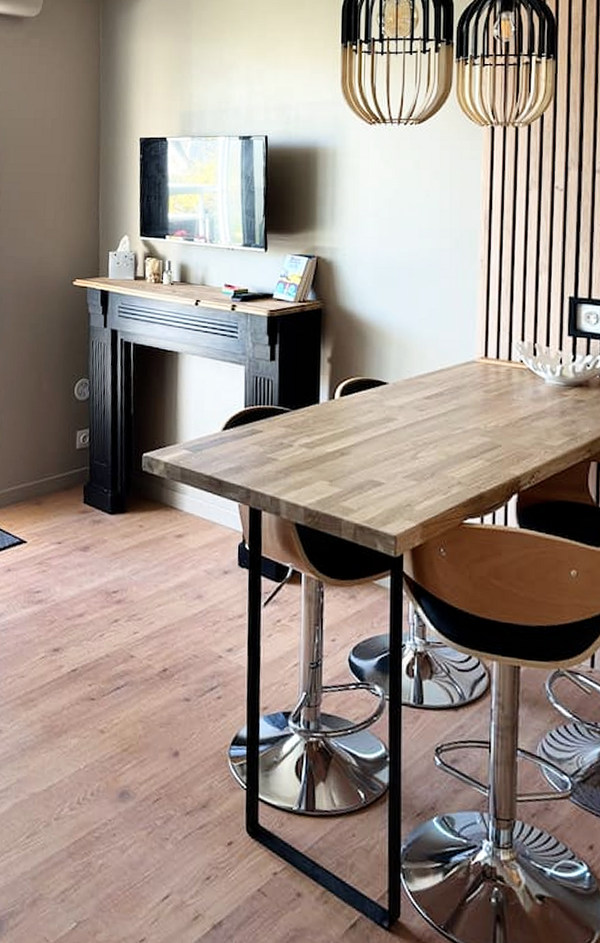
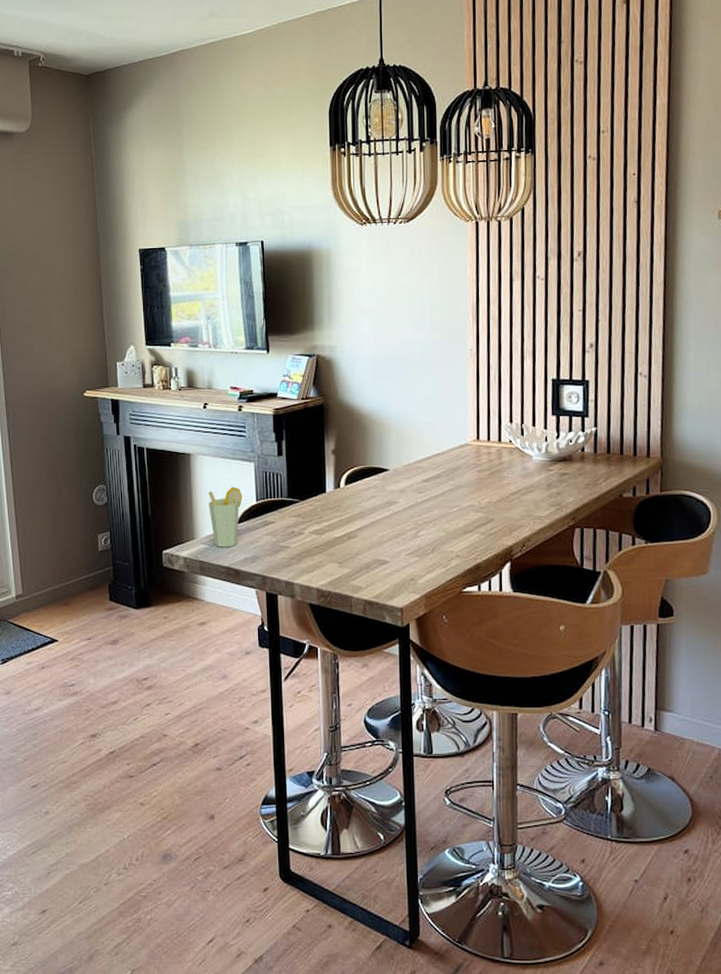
cup: none [194,391,230,455] -> present [208,487,242,548]

